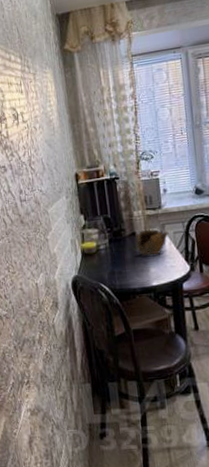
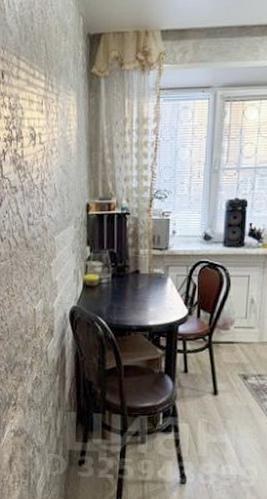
teapot: present [135,229,169,256] -> none [138,269,172,295]

